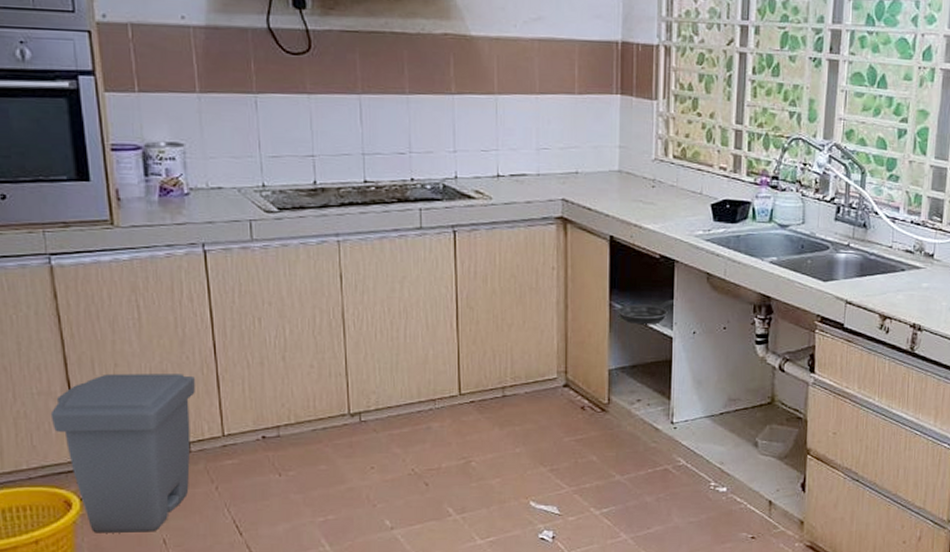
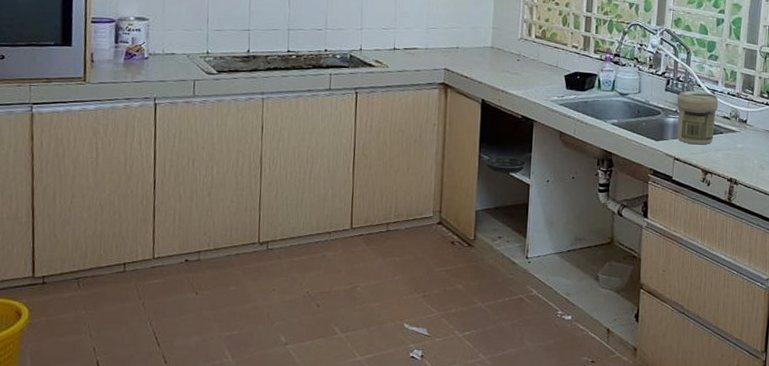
trash can: present [50,373,195,533] -> none [14,203,136,341]
jar: none [848,220,900,285] -> present [676,91,719,145]

